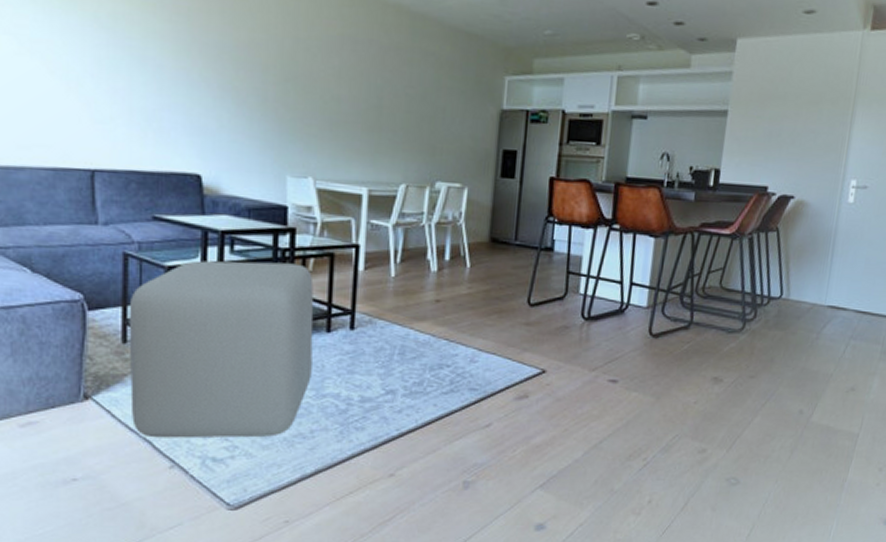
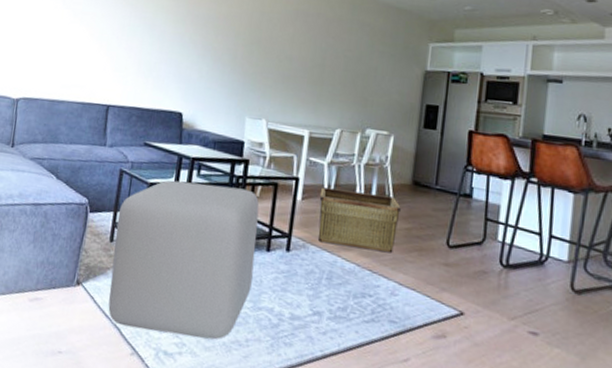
hamper: none [385,253,478,319] -> present [318,187,401,254]

